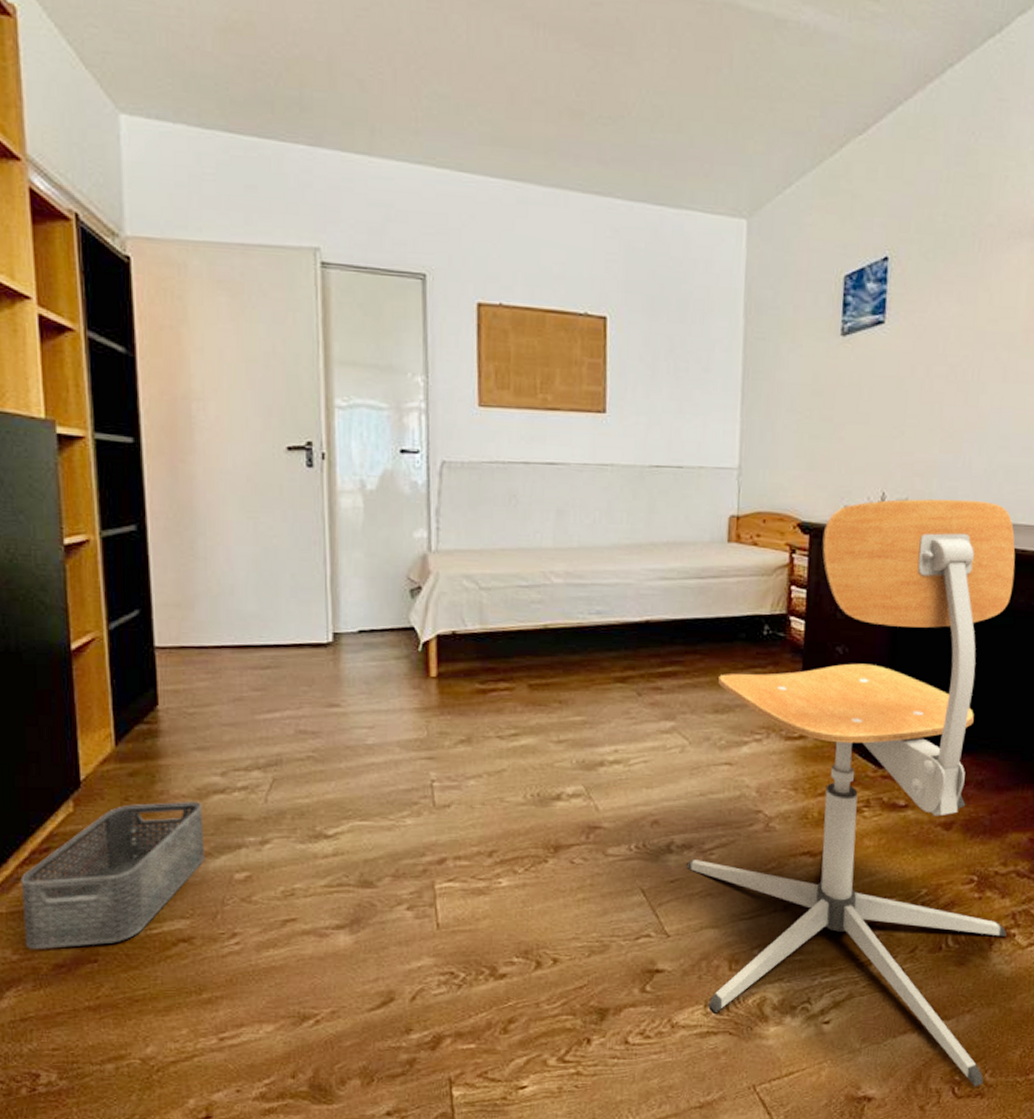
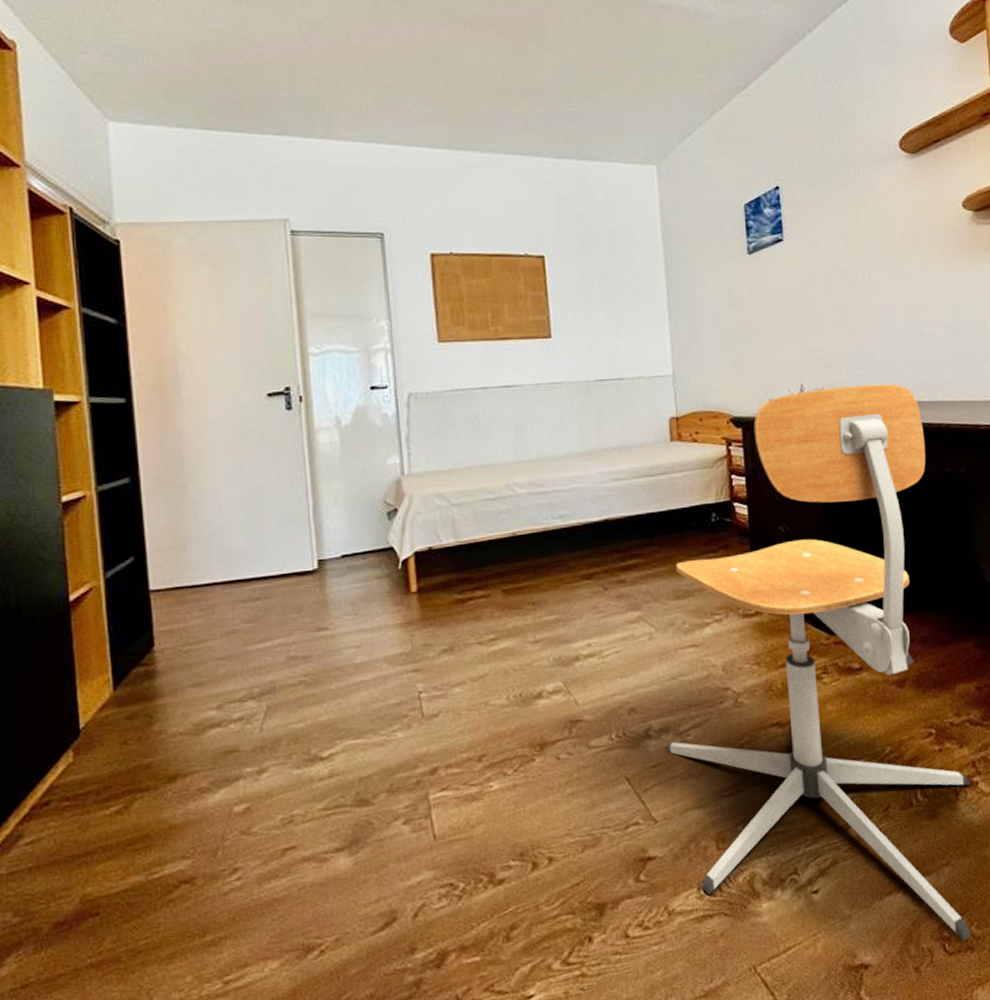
storage bin: present [20,801,205,949] -> none [21,737,204,909]

